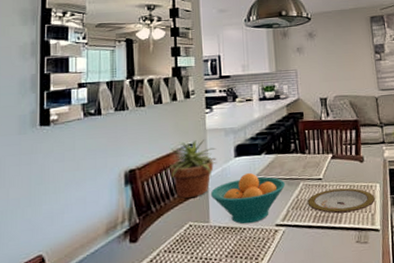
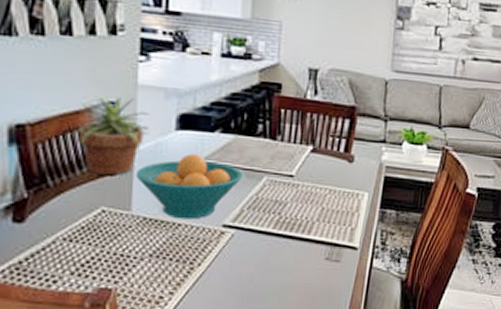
plate: present [307,188,375,214] -> none [269,191,360,223]

